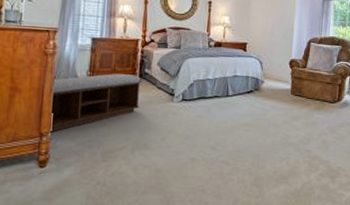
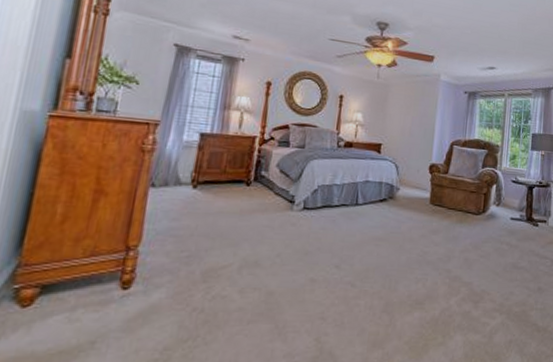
bench: present [49,73,141,132] -> none [138,175,256,246]

